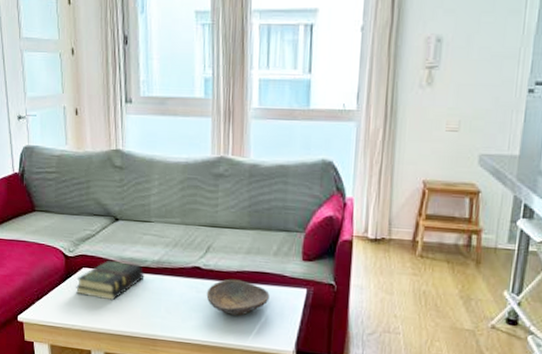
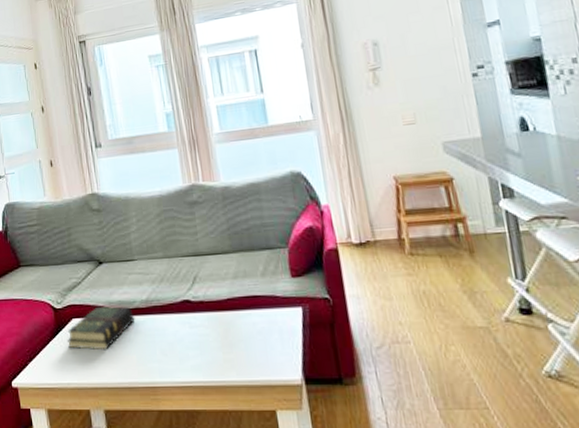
decorative bowl: present [206,279,270,316] -> none [200,307,266,348]

